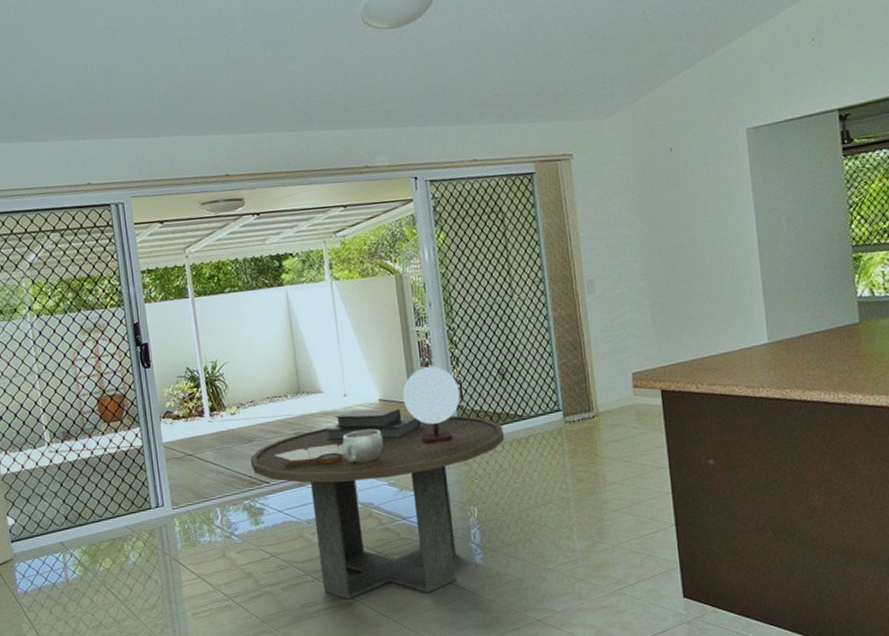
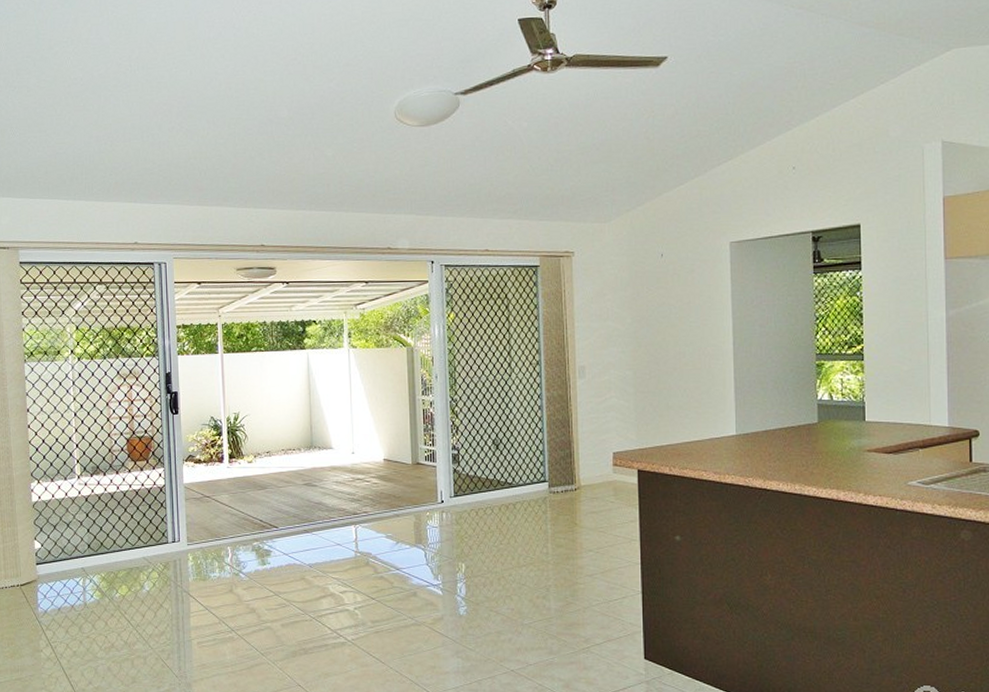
round table: present [250,362,505,599] -> none [262,428,495,639]

